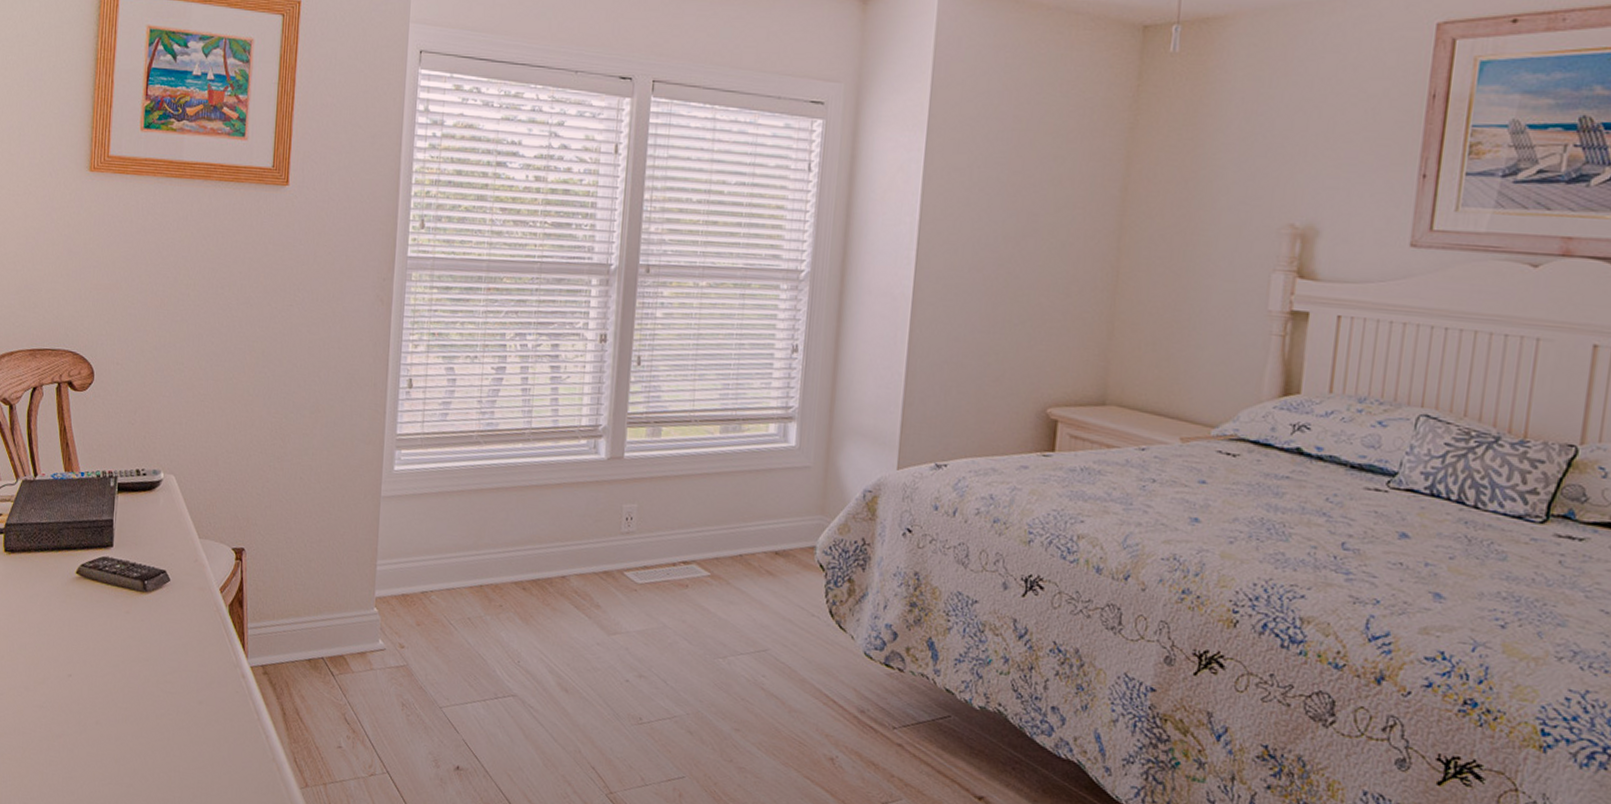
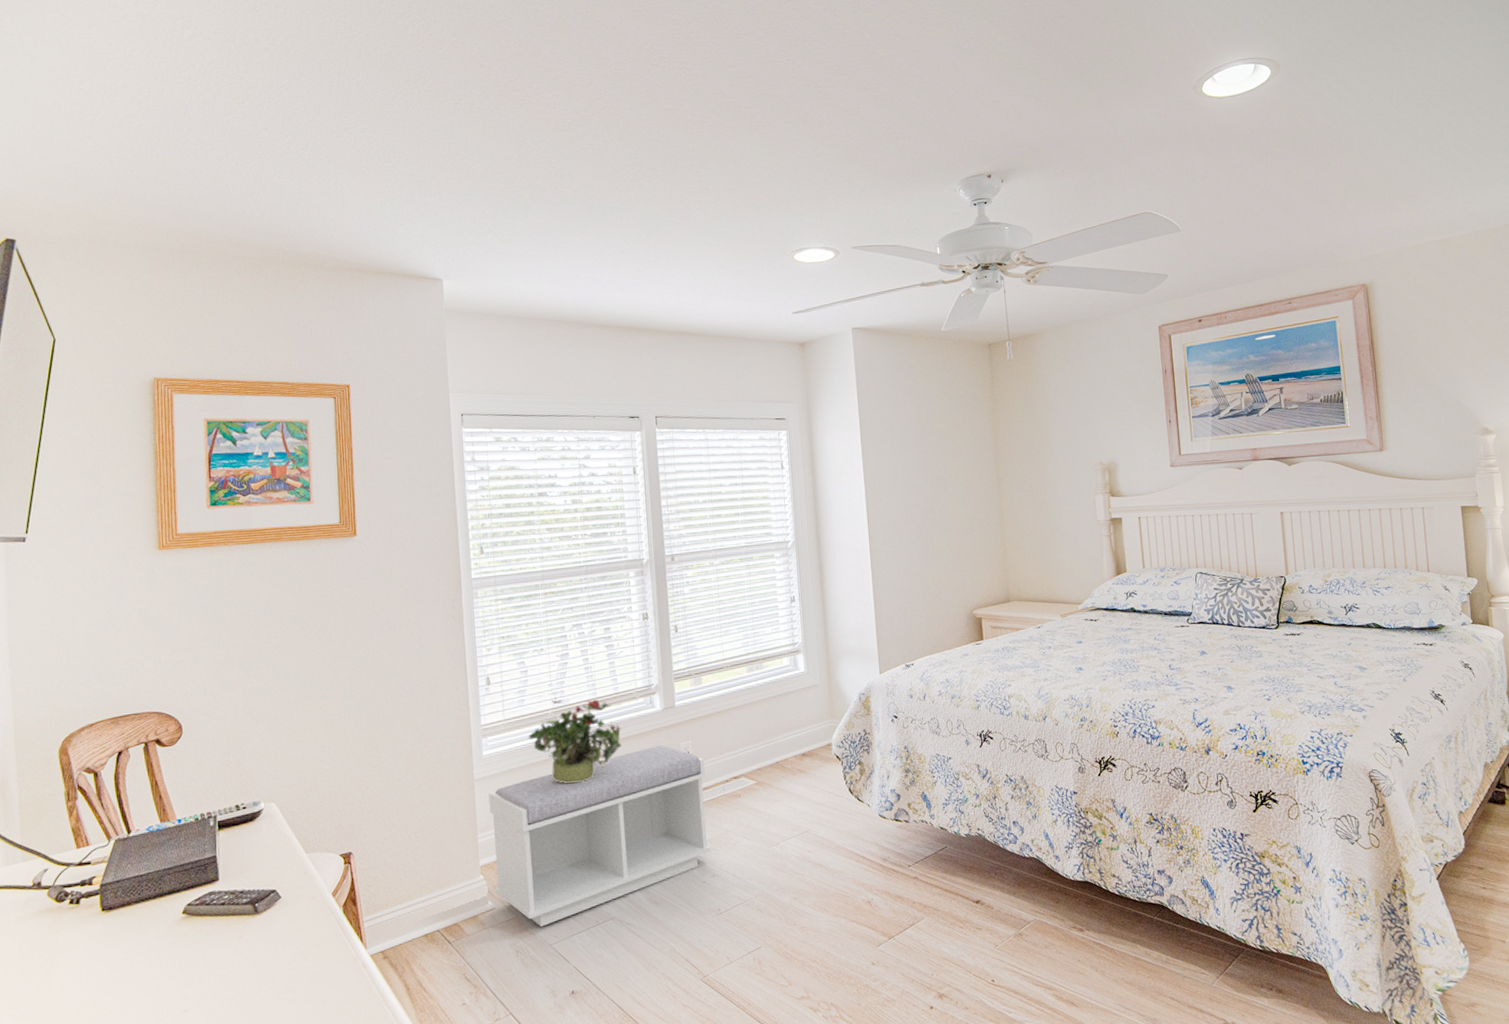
bench: none [388,501,649,684] -> present [488,745,711,926]
potted plant: none [446,418,556,527] -> present [528,698,622,784]

